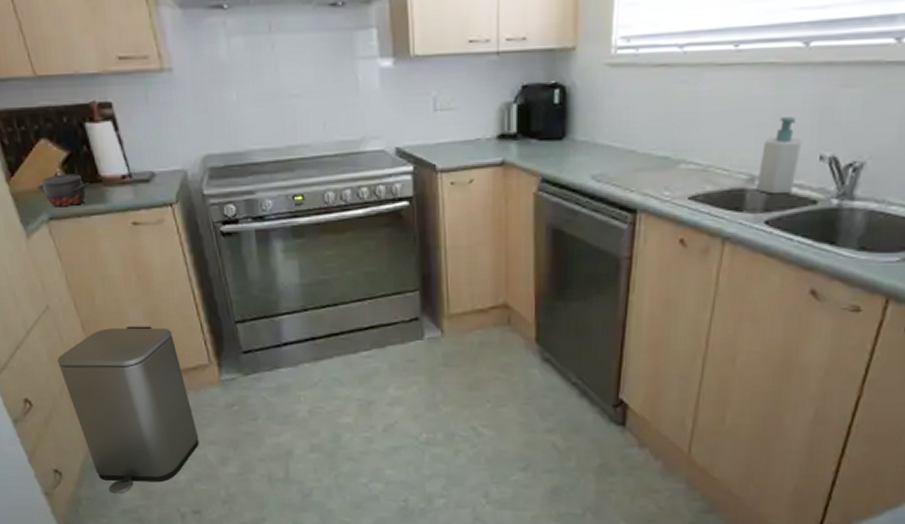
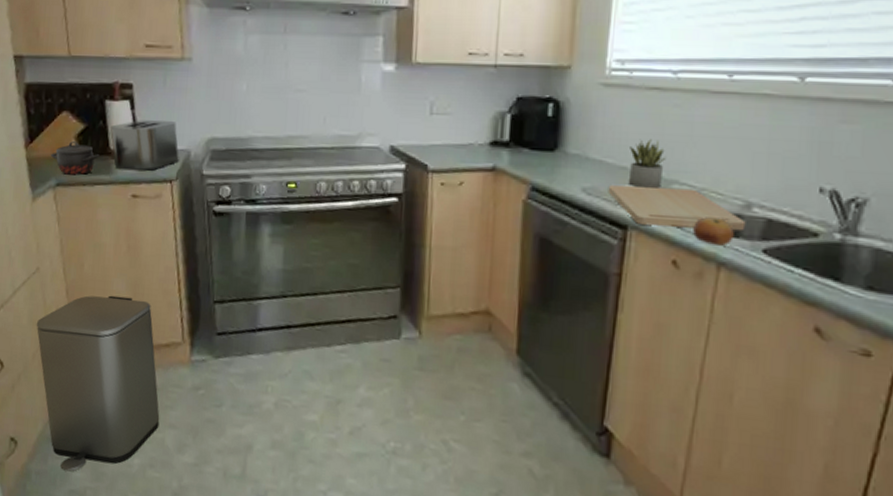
toaster: none [96,140,176,197] -> present [110,120,179,172]
cutting board: none [617,167,750,208] -> present [608,185,746,232]
succulent plant: none [636,119,674,170] -> present [628,139,667,188]
fruit: none [699,194,738,222] -> present [693,217,734,247]
soap bottle: present [755,117,803,195] -> none [752,147,801,224]

